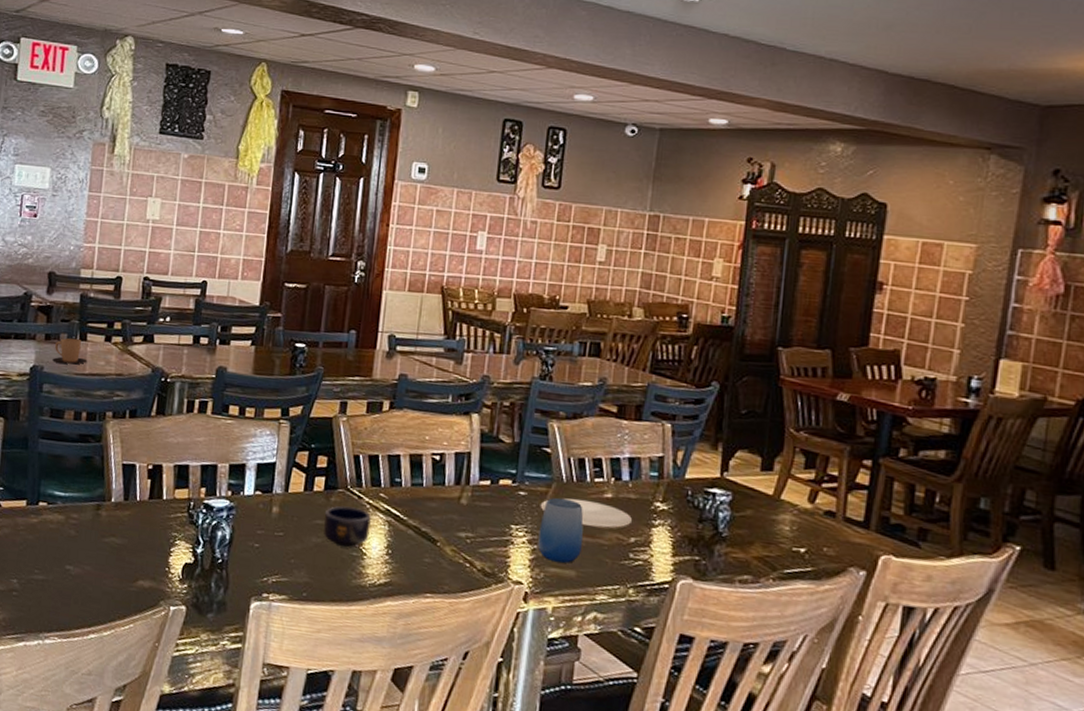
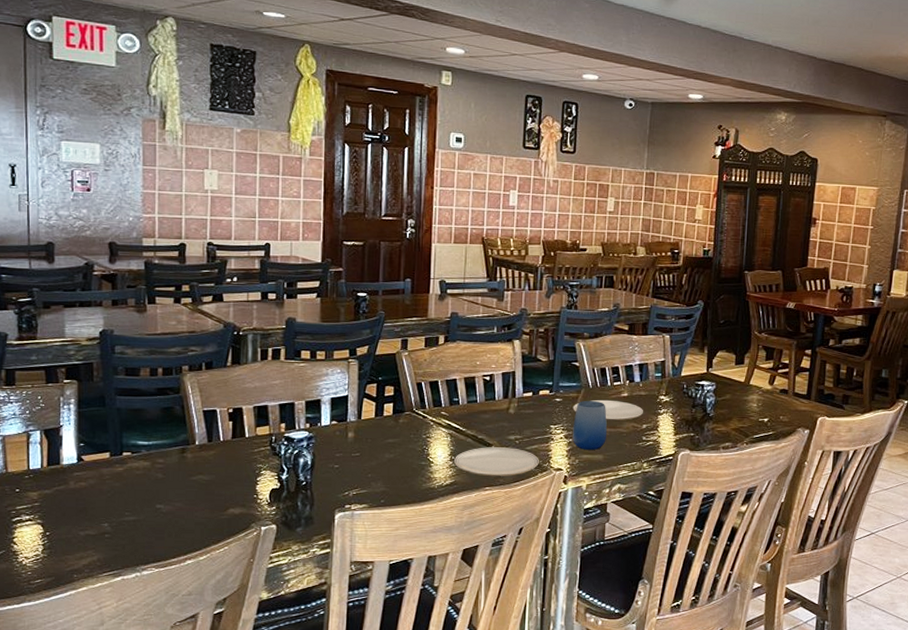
cup: present [52,338,88,364] -> none [122,302,159,326]
mug: present [323,505,371,547] -> none [394,425,435,458]
plate: none [391,542,494,584] -> present [454,447,539,476]

